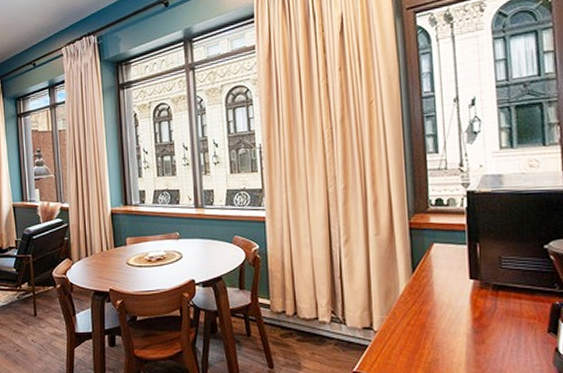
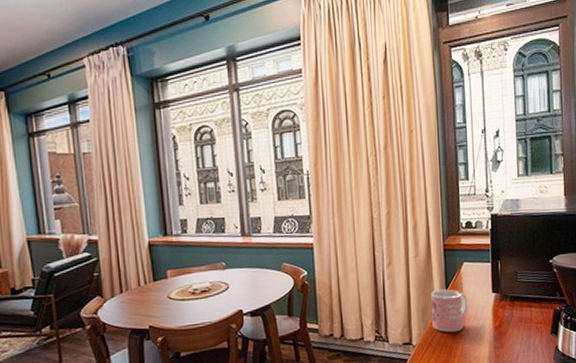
mug: none [395,272,440,320] -> present [431,289,468,333]

